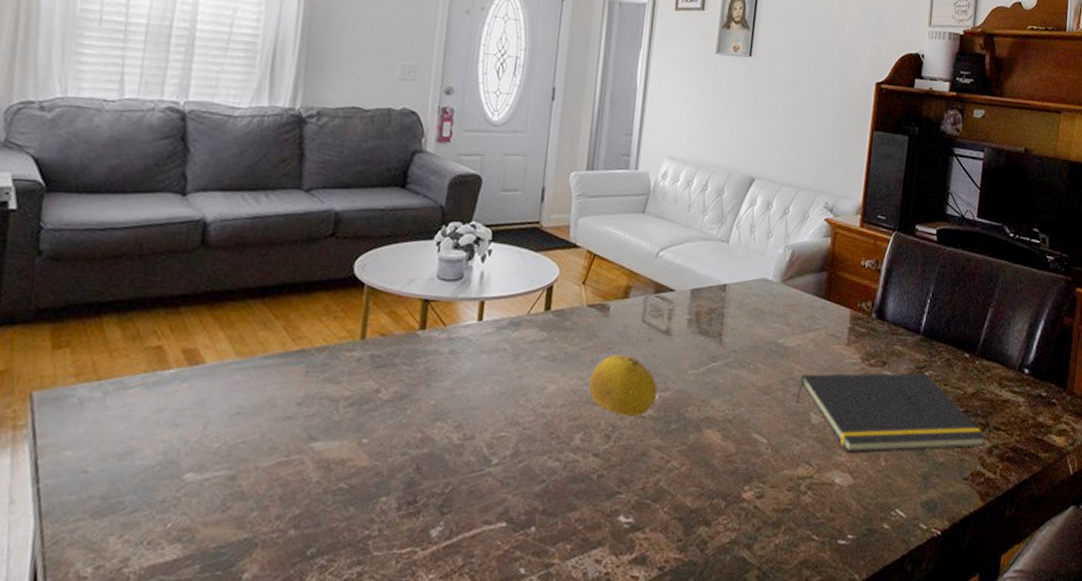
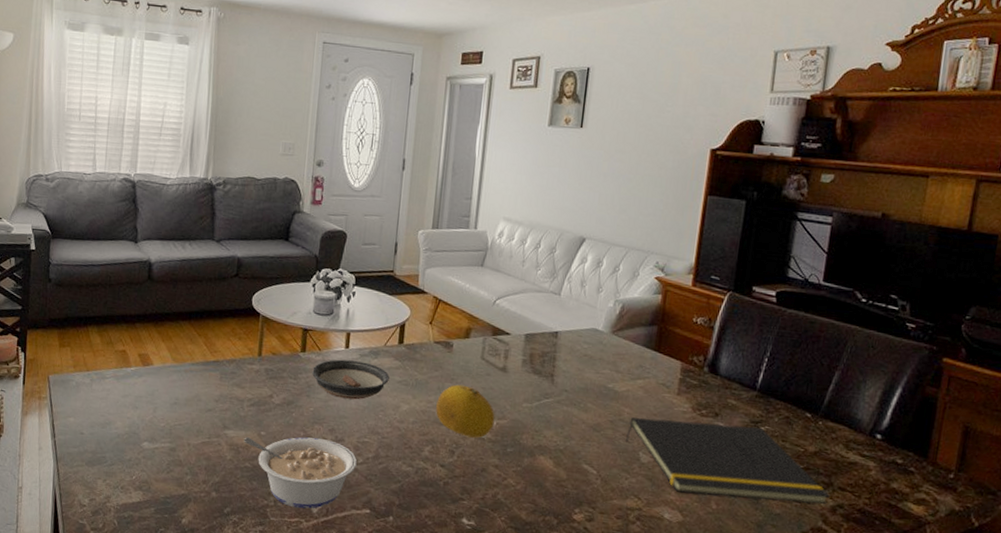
legume: none [337,439,491,535] -> present [243,437,357,509]
saucer: none [433,335,533,385] -> present [311,359,390,400]

